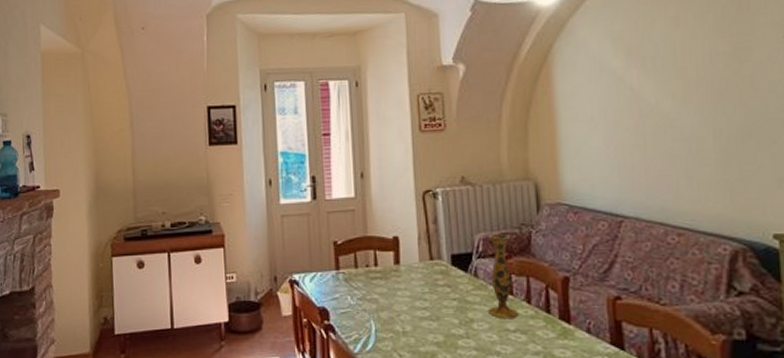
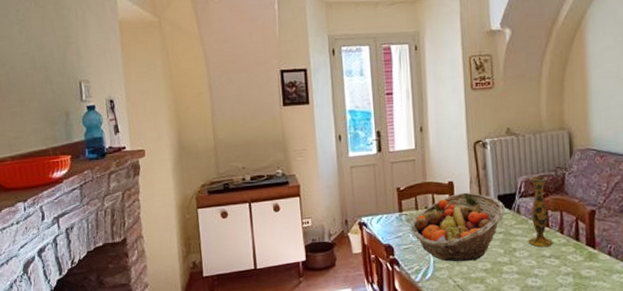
fruit basket: none [349,249,461,332] -> present [411,192,506,262]

